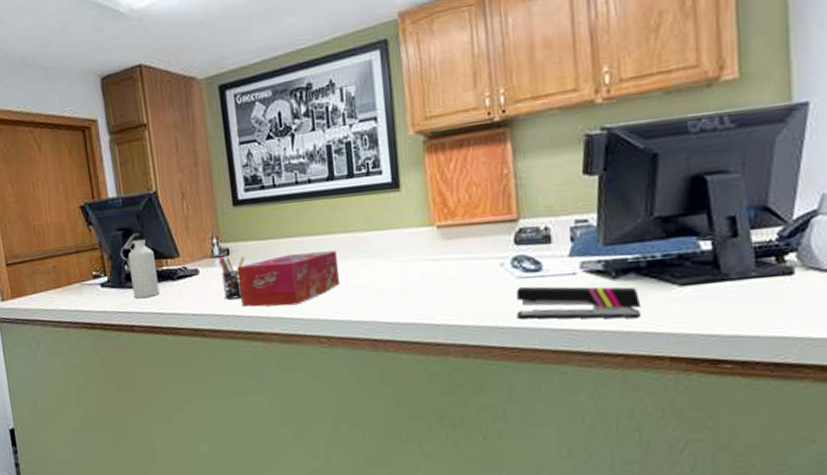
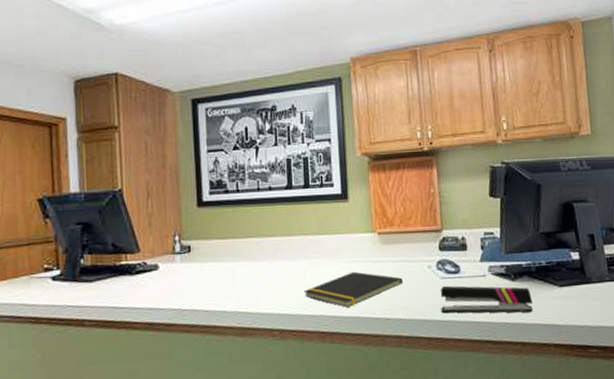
water bottle: present [120,228,160,299] -> none [77,224,116,293]
pen holder: present [218,254,246,300] -> none [180,251,206,294]
tissue box: present [237,250,341,308] -> none [197,251,294,302]
notepad: none [352,272,469,313] -> present [304,271,403,307]

